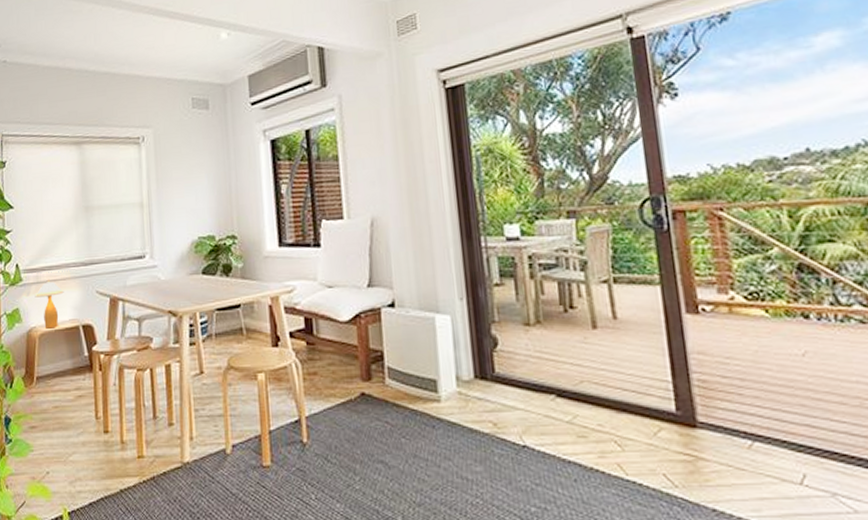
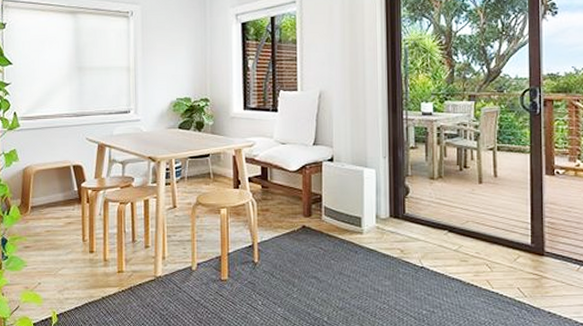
table lamp: present [35,279,64,329] -> none [31,126,57,167]

